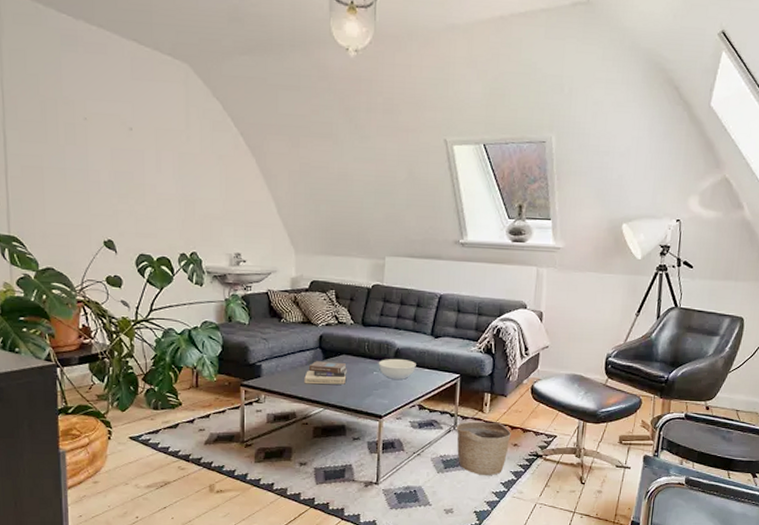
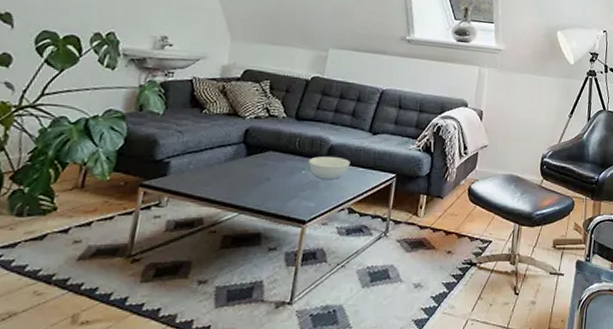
books: present [304,361,347,385] -> none [219,158,273,185]
basket: present [456,421,511,476] -> none [386,226,446,289]

